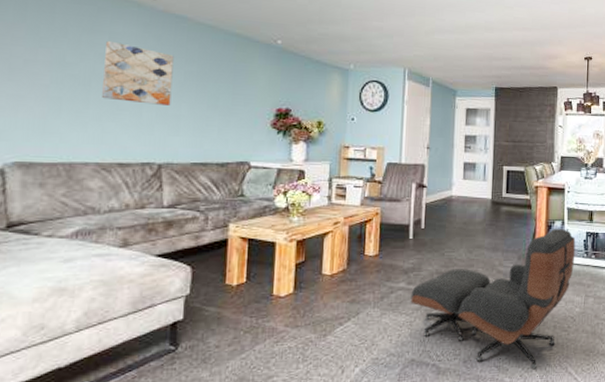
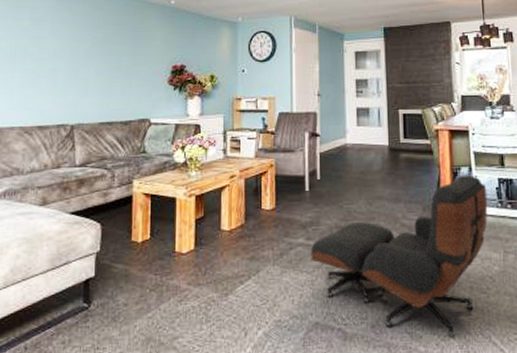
wall art: present [102,40,174,105] -> none [25,15,83,70]

